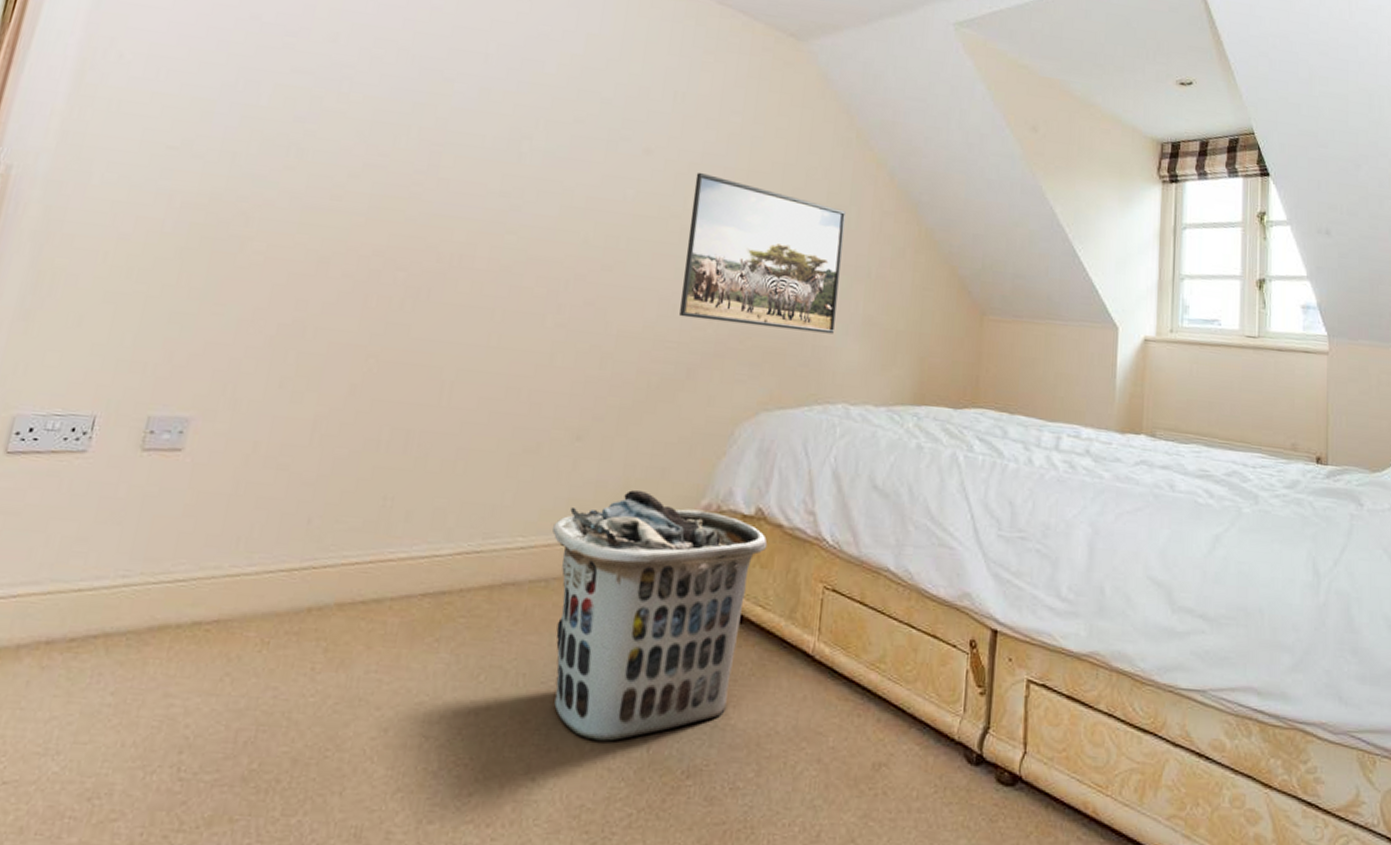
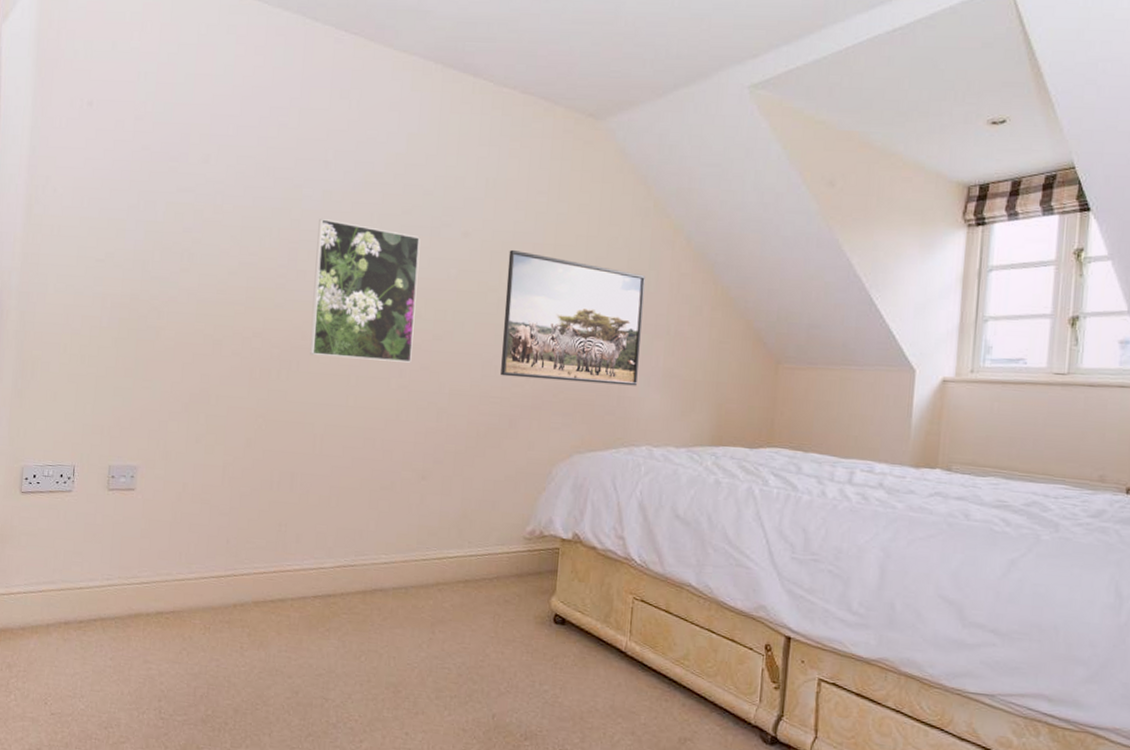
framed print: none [446,120,594,297] -> present [310,219,421,363]
clothes hamper: present [552,489,768,742] -> none [408,518,584,710]

